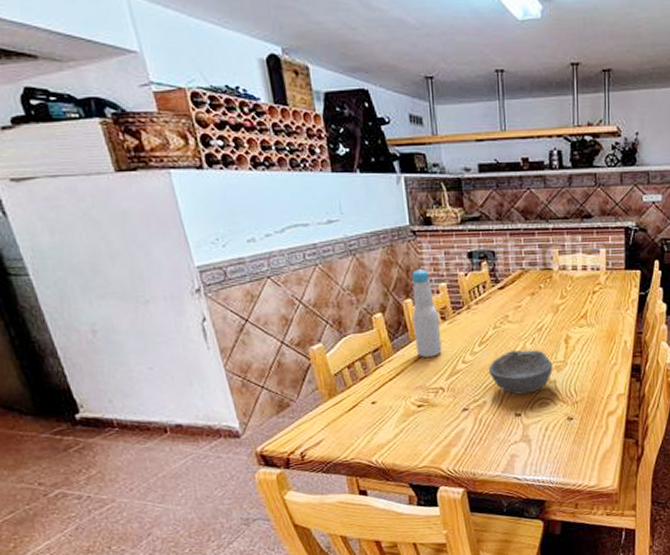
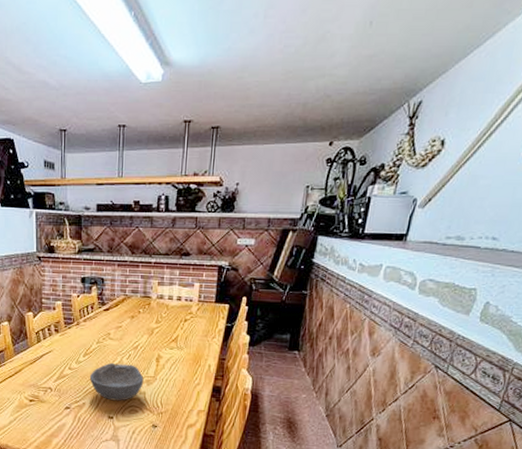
bottle: present [411,269,442,358] -> none [32,289,54,362]

